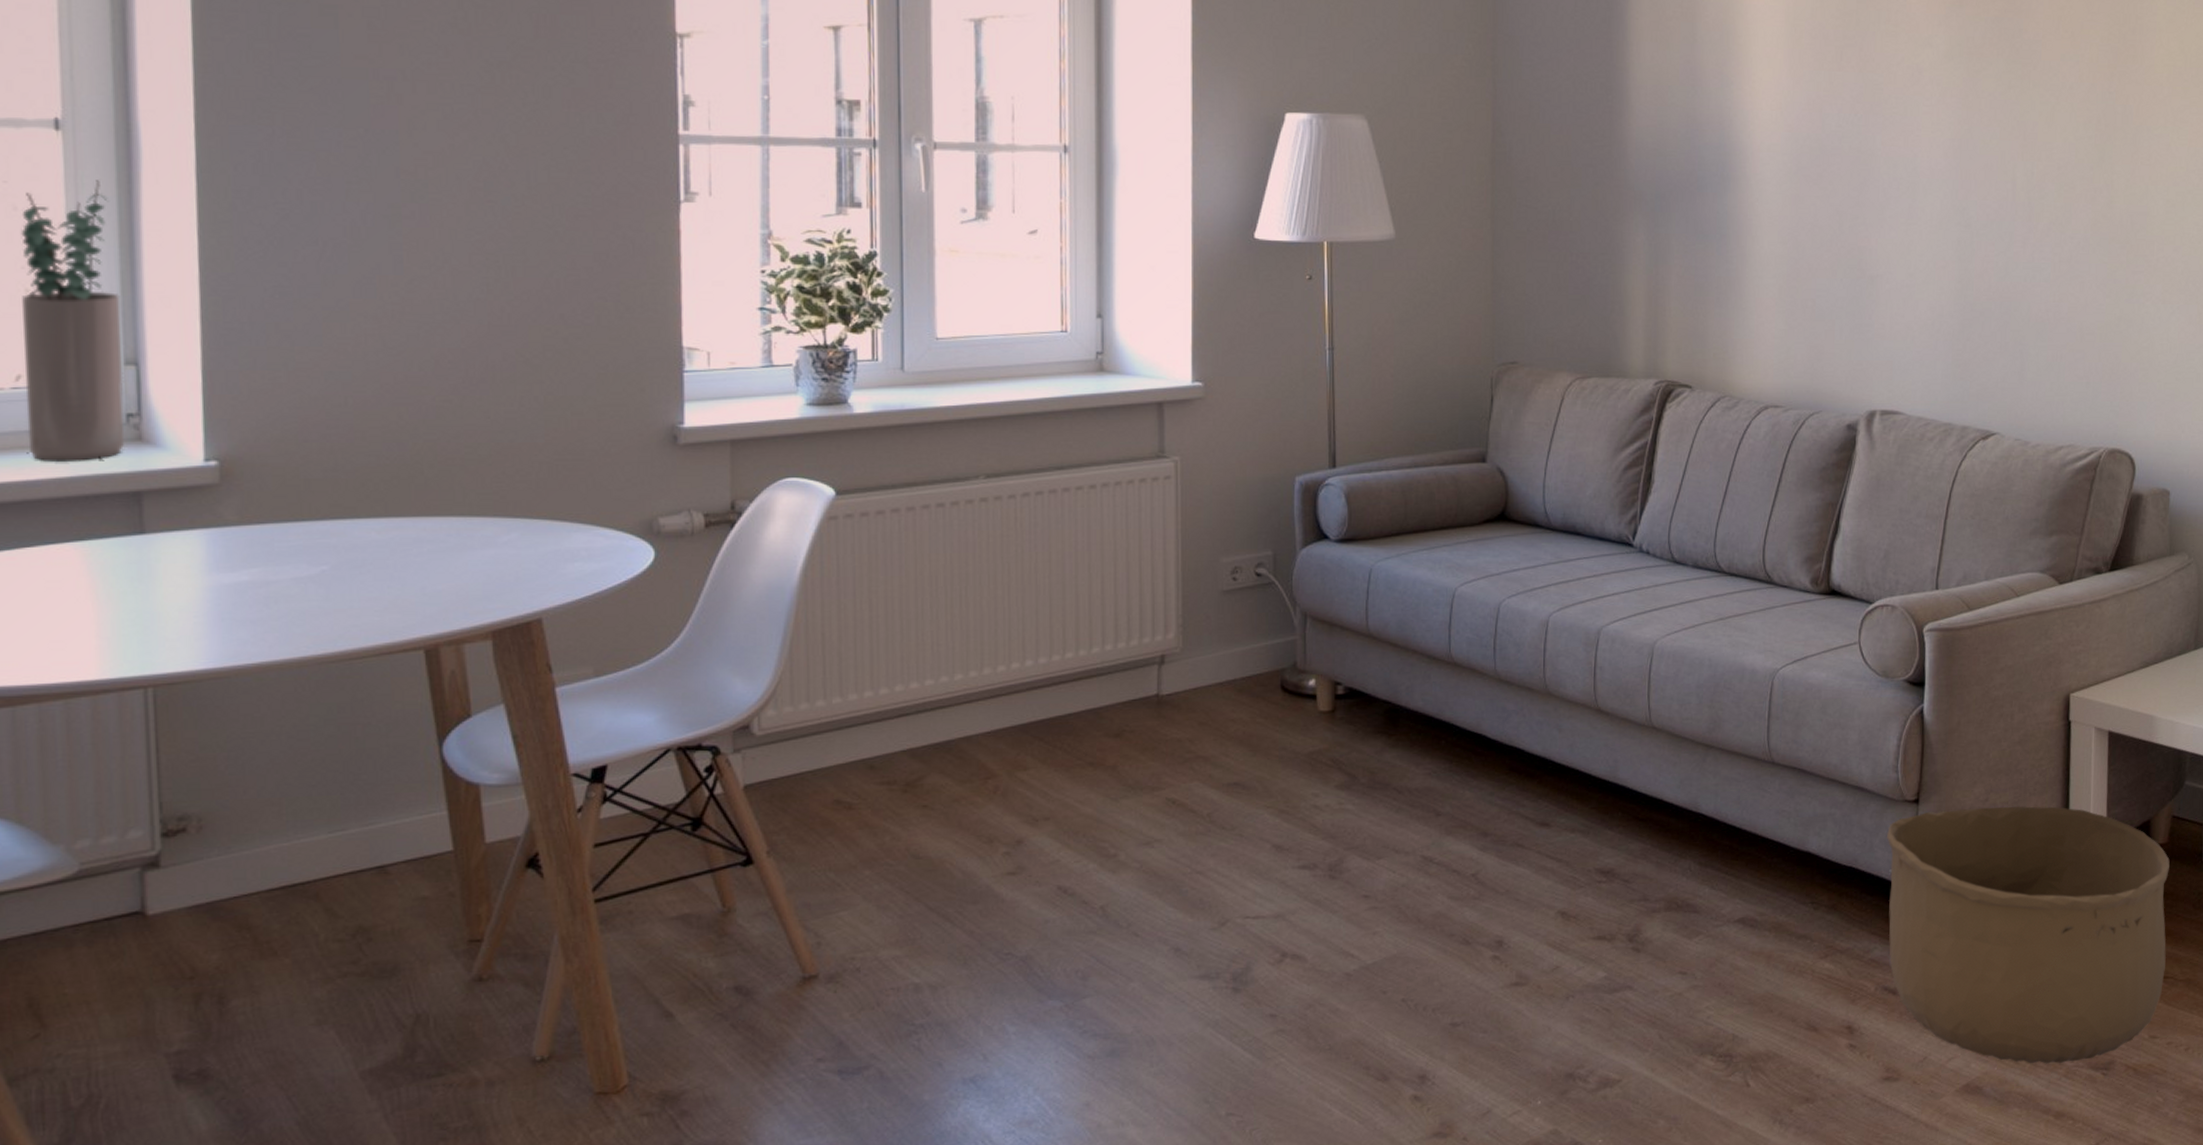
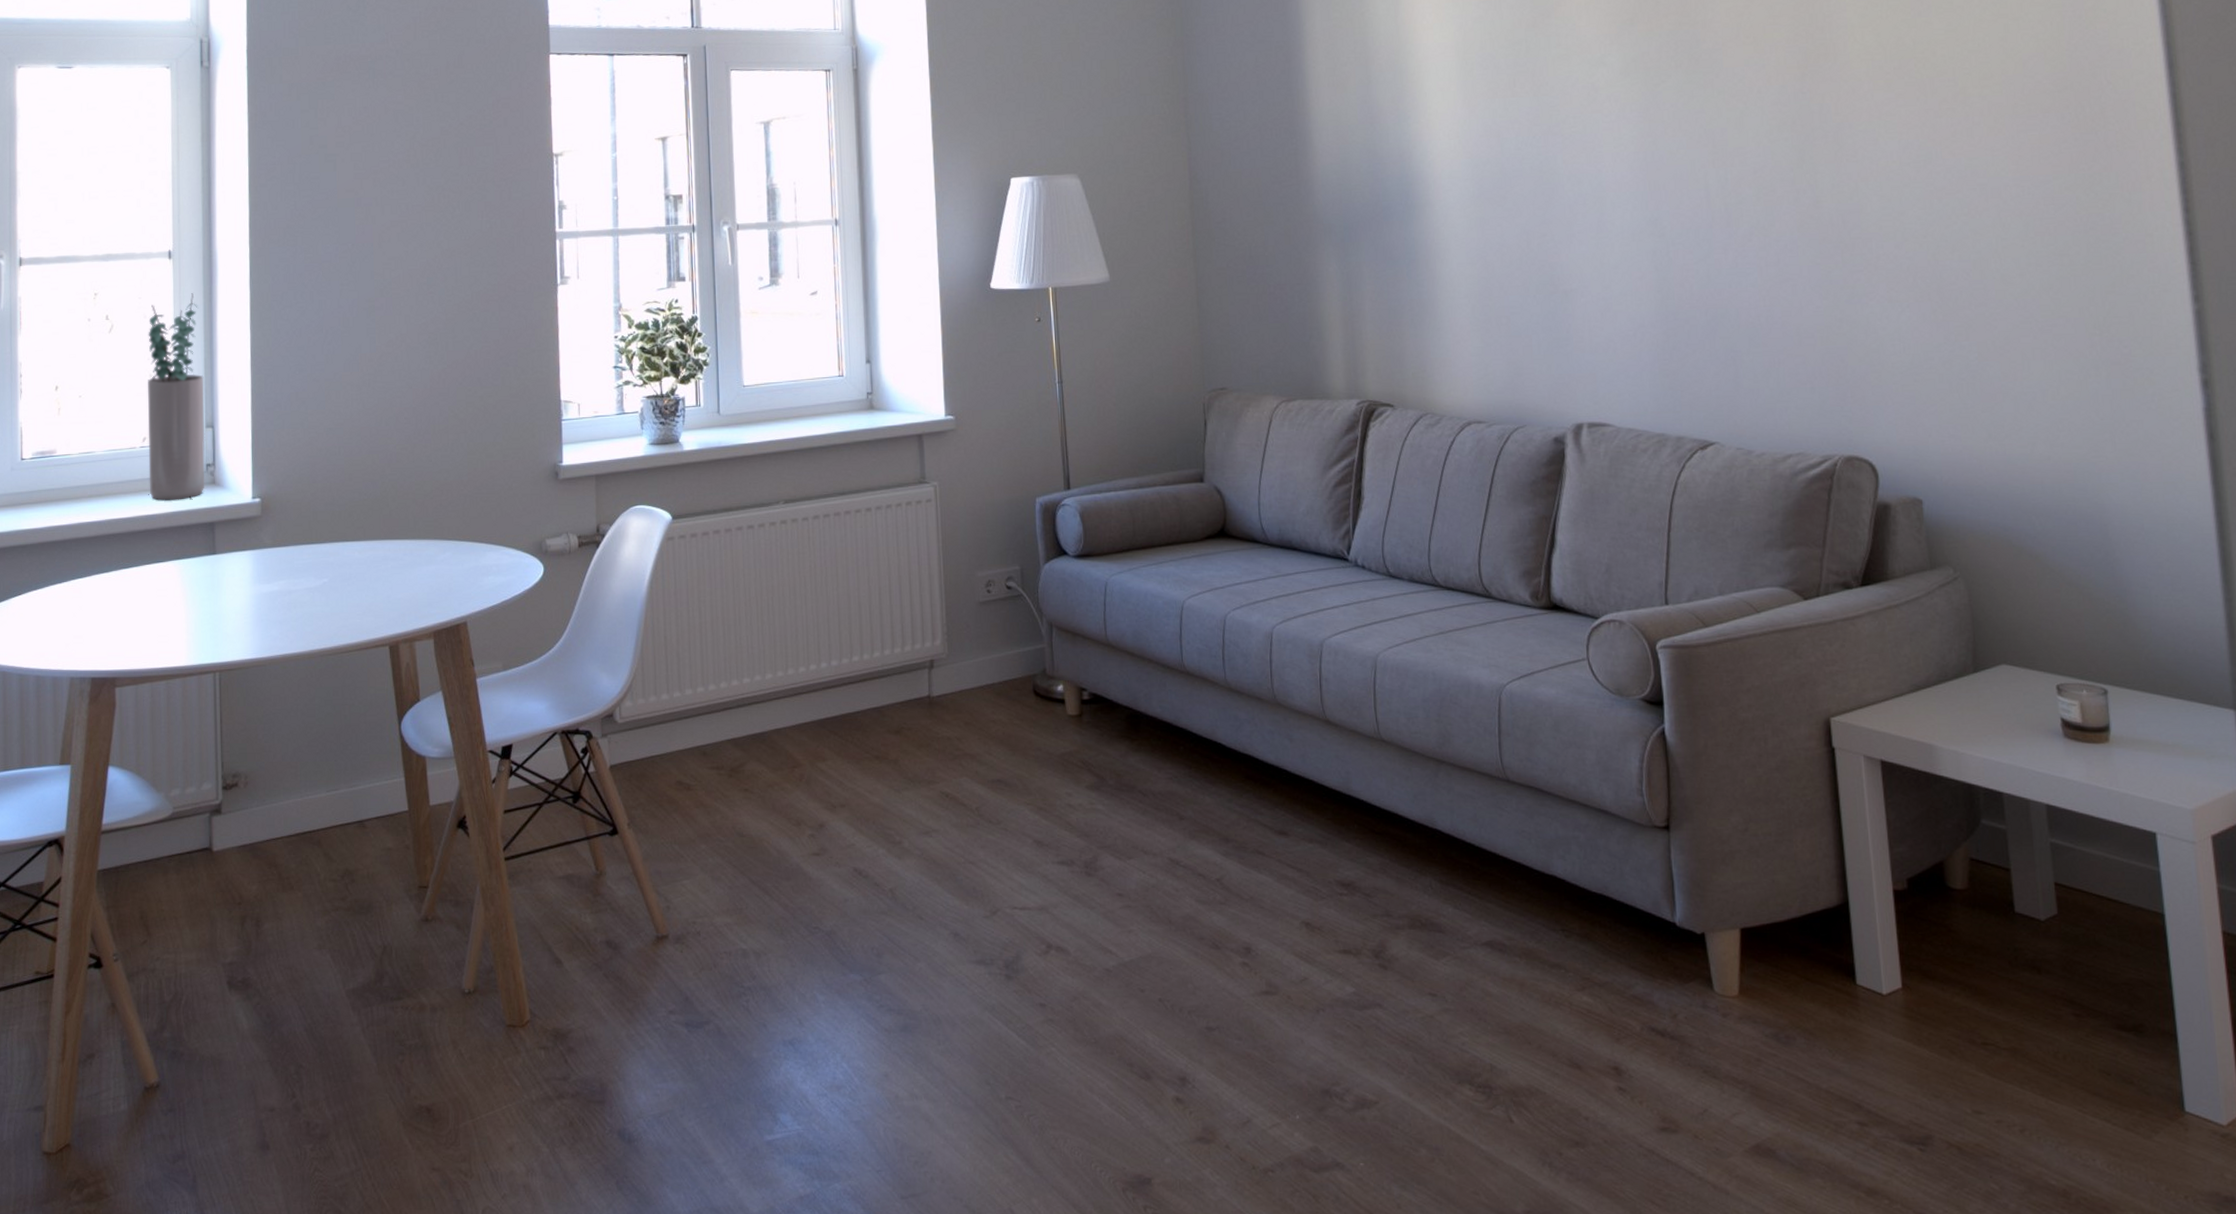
basket: present [1887,806,2170,1064] -> none [1638,839,1983,1133]

